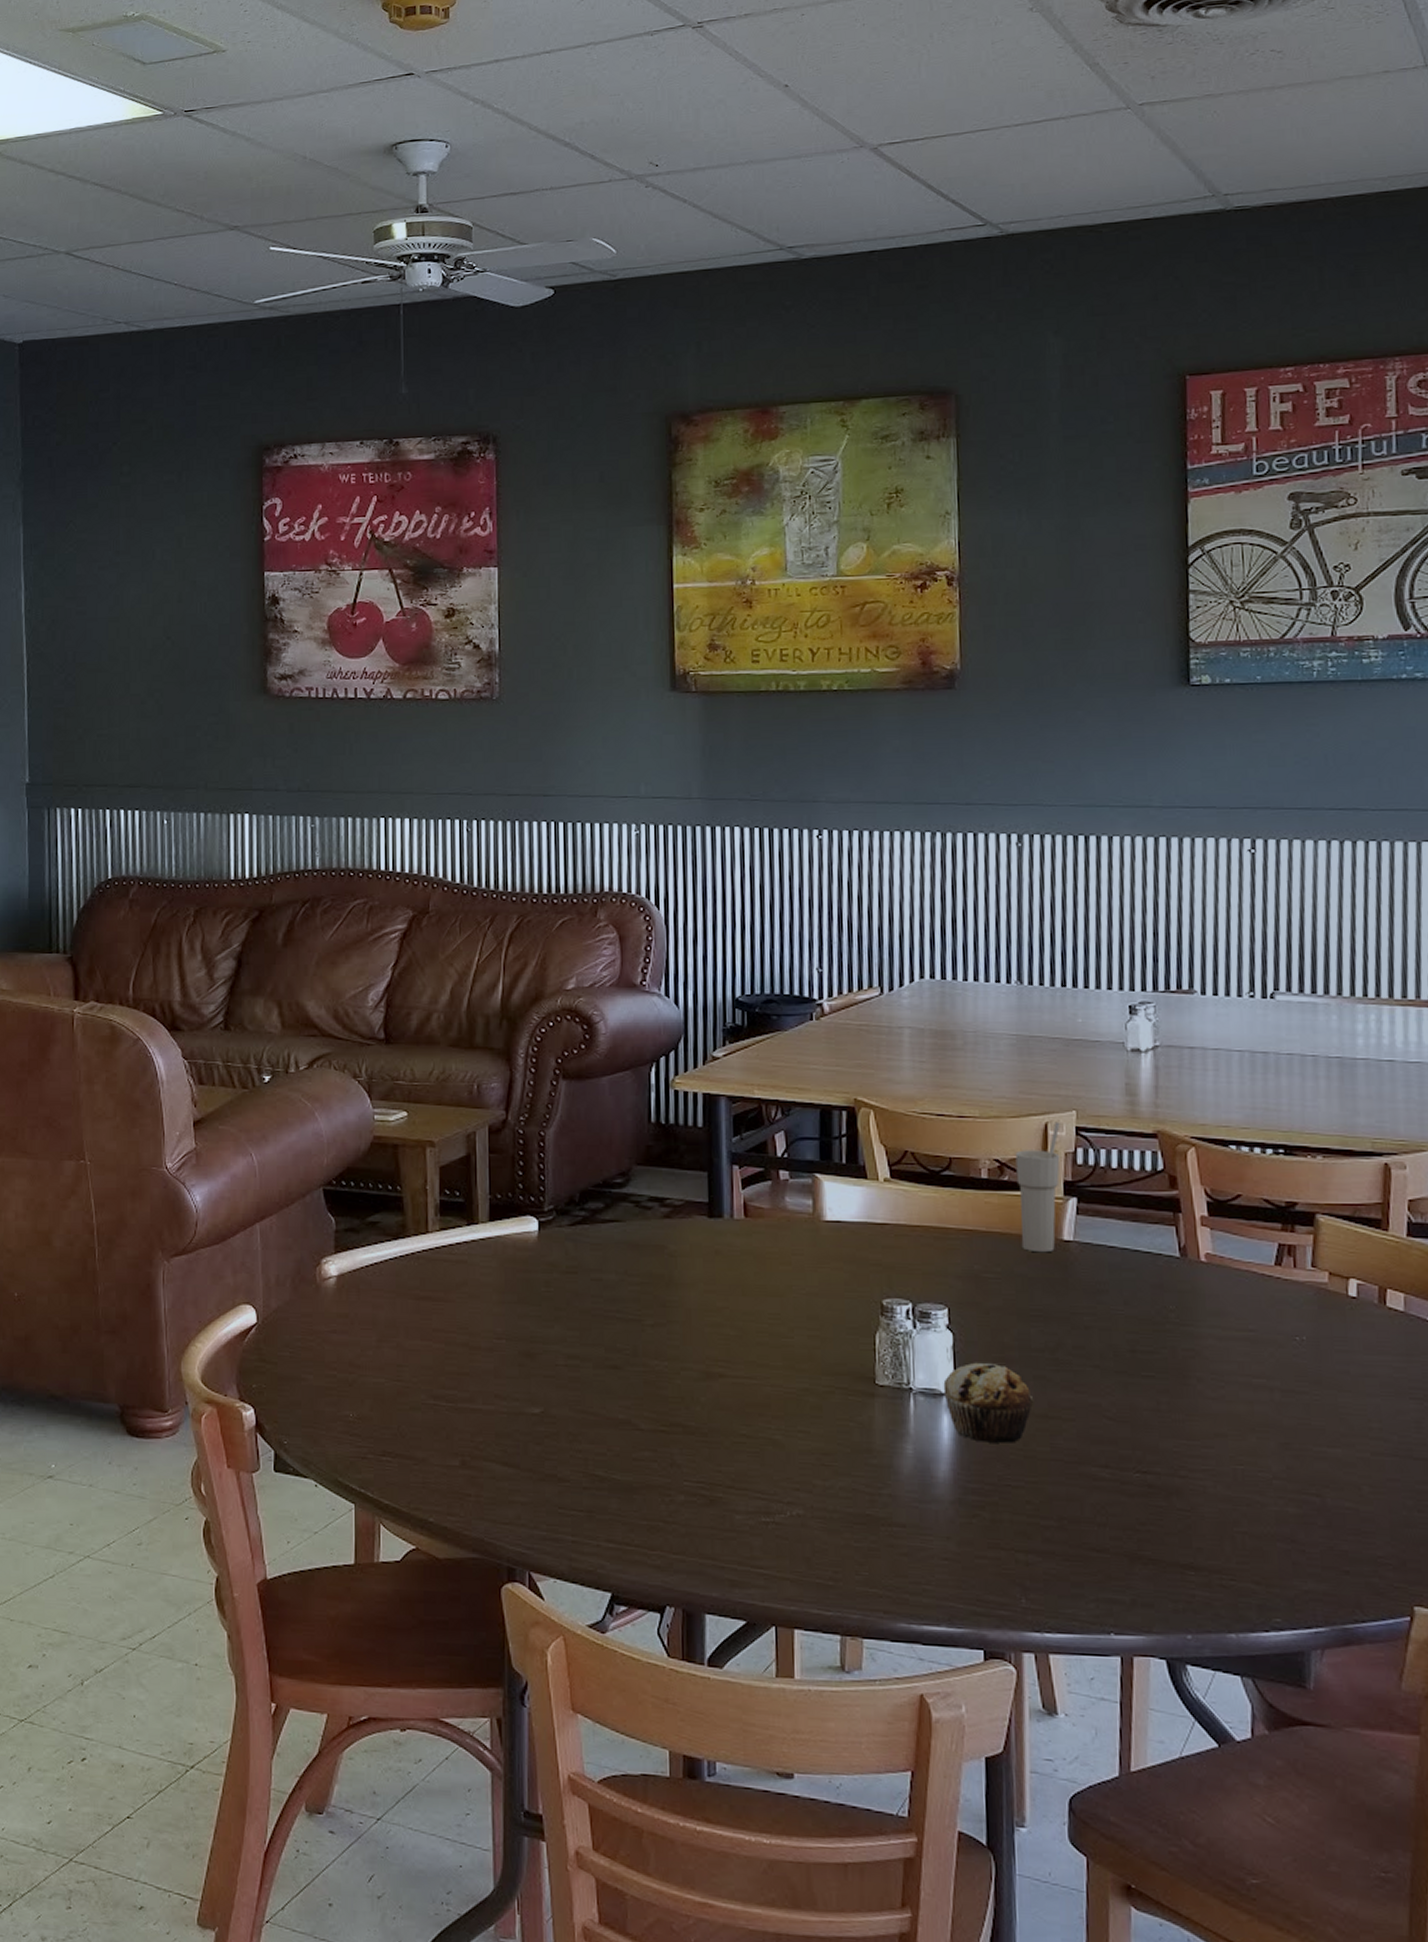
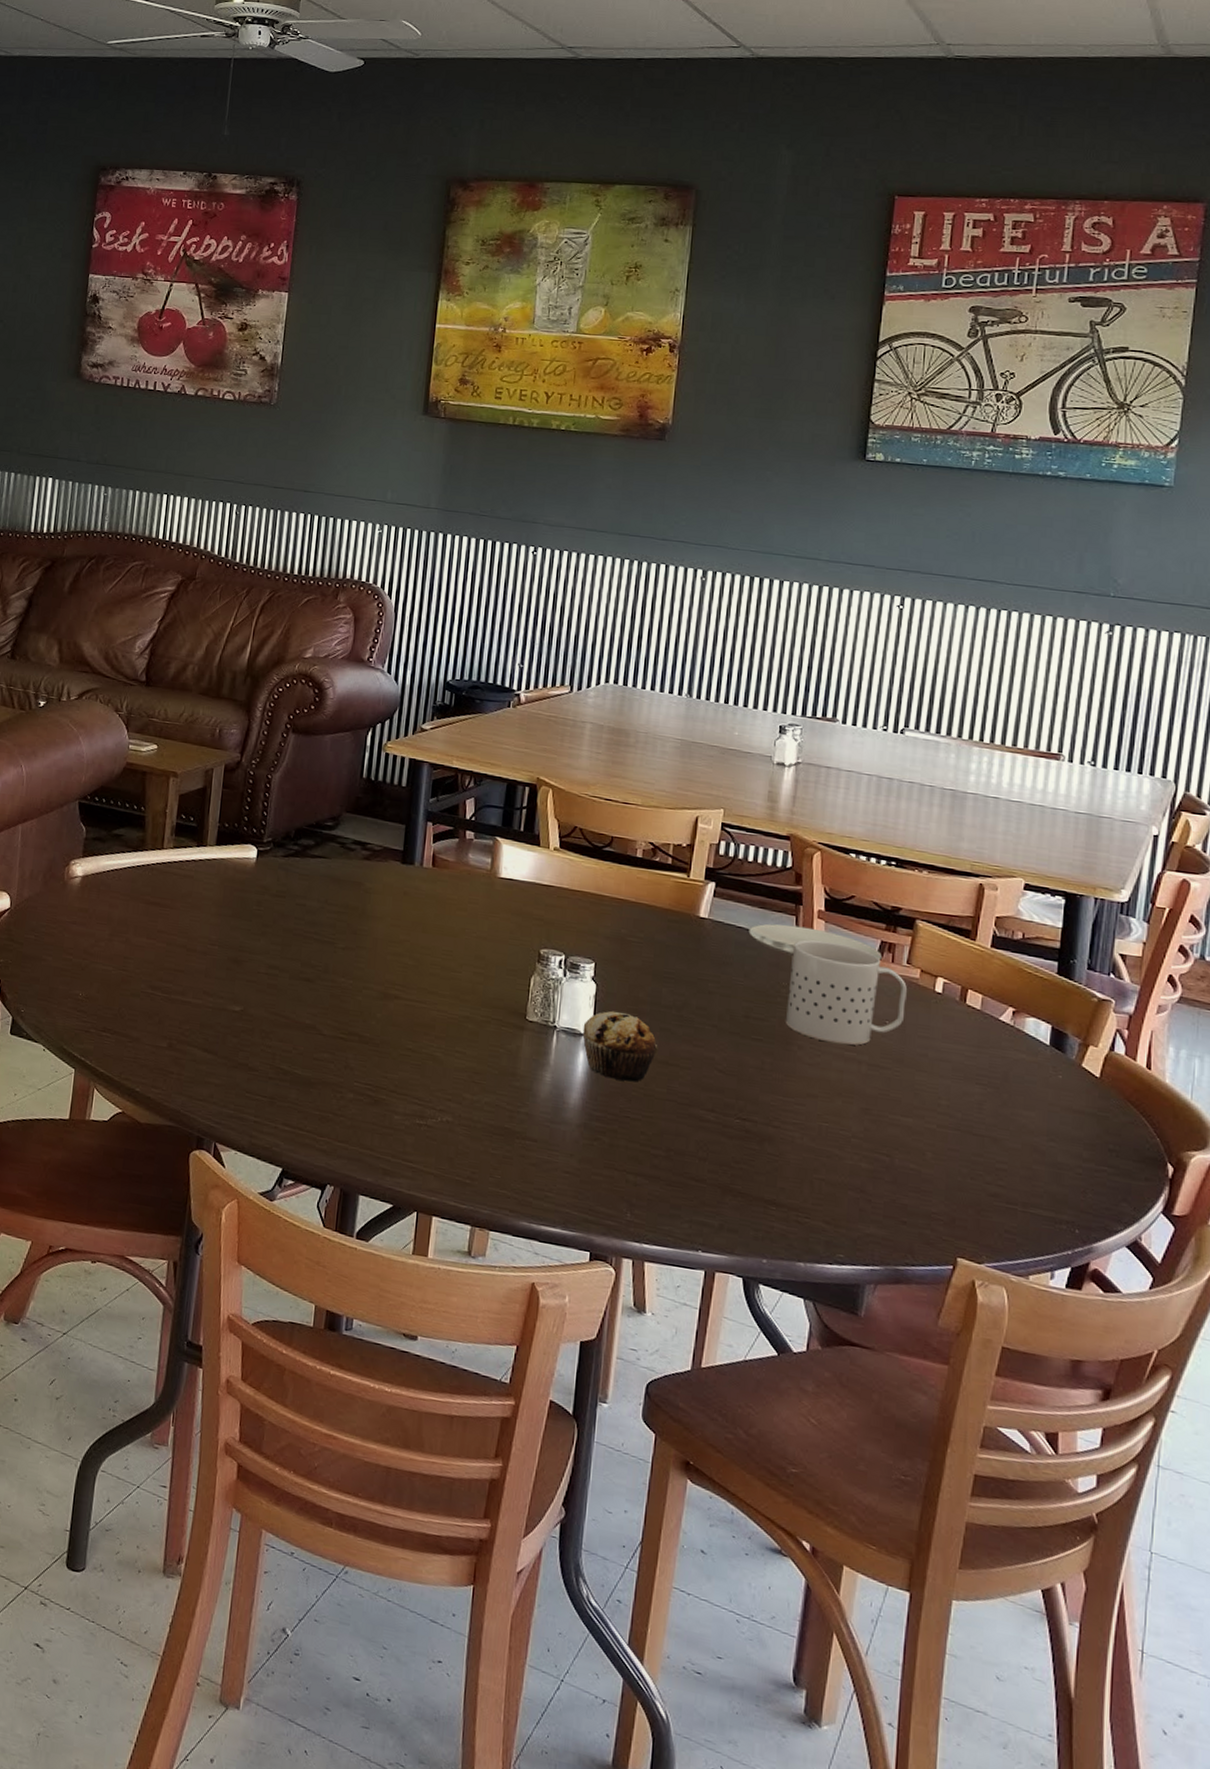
cup: present [1015,1121,1060,1253] -> none [663,816,709,926]
plate: none [1122,1237,1282,1275] -> present [748,923,882,961]
mug: none [1176,1251,1317,1371] -> present [785,940,907,1046]

